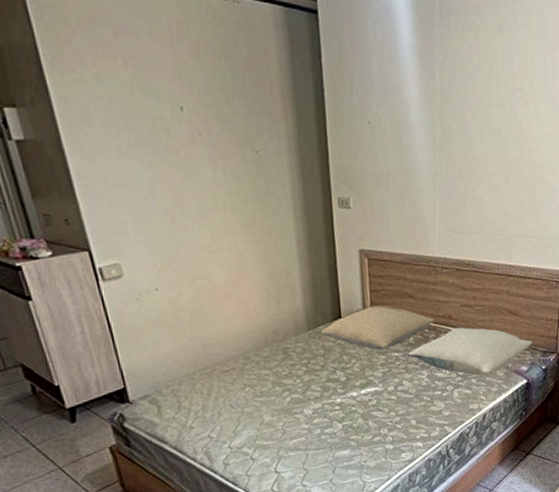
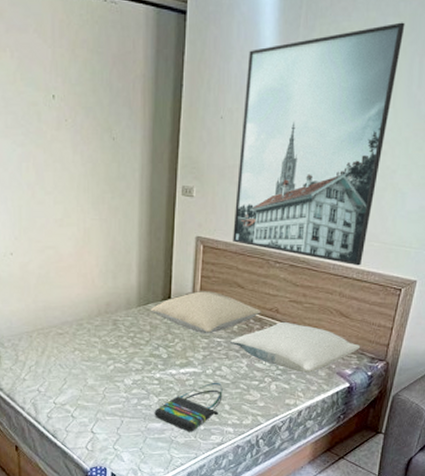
tote bag: none [340,398,408,454] -> present [154,382,223,432]
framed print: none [388,19,534,264] -> present [233,22,405,266]

